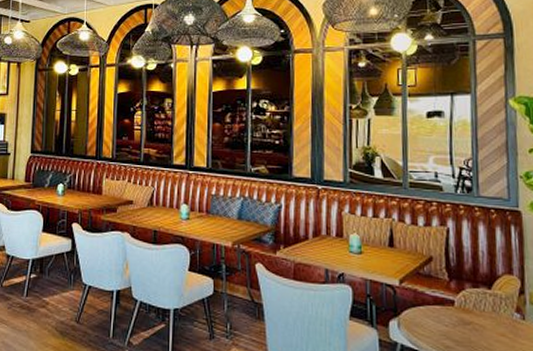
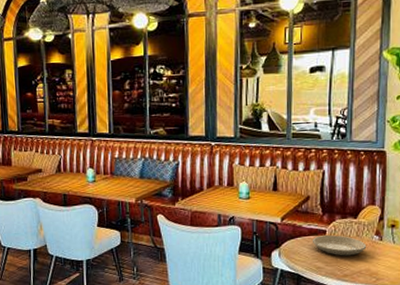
plate: none [439,306,506,336] -> present [313,235,367,256]

